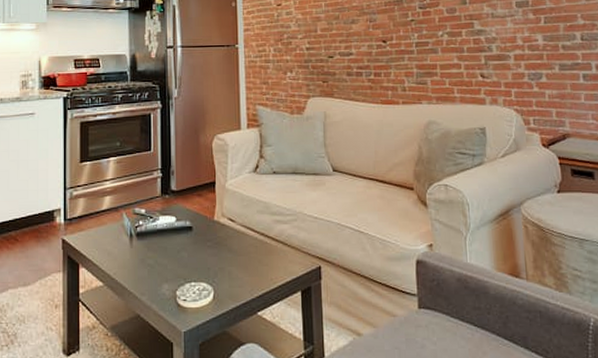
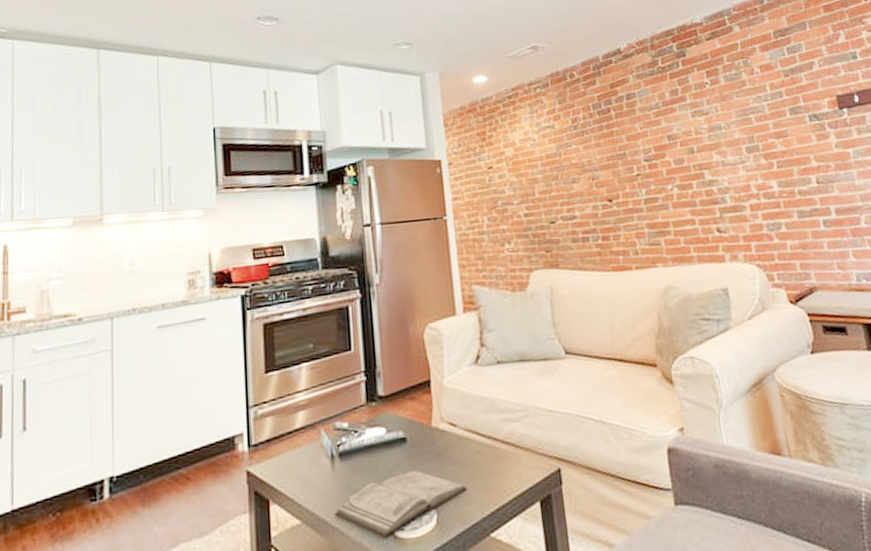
diary: none [130,253,241,305] -> present [334,470,468,538]

